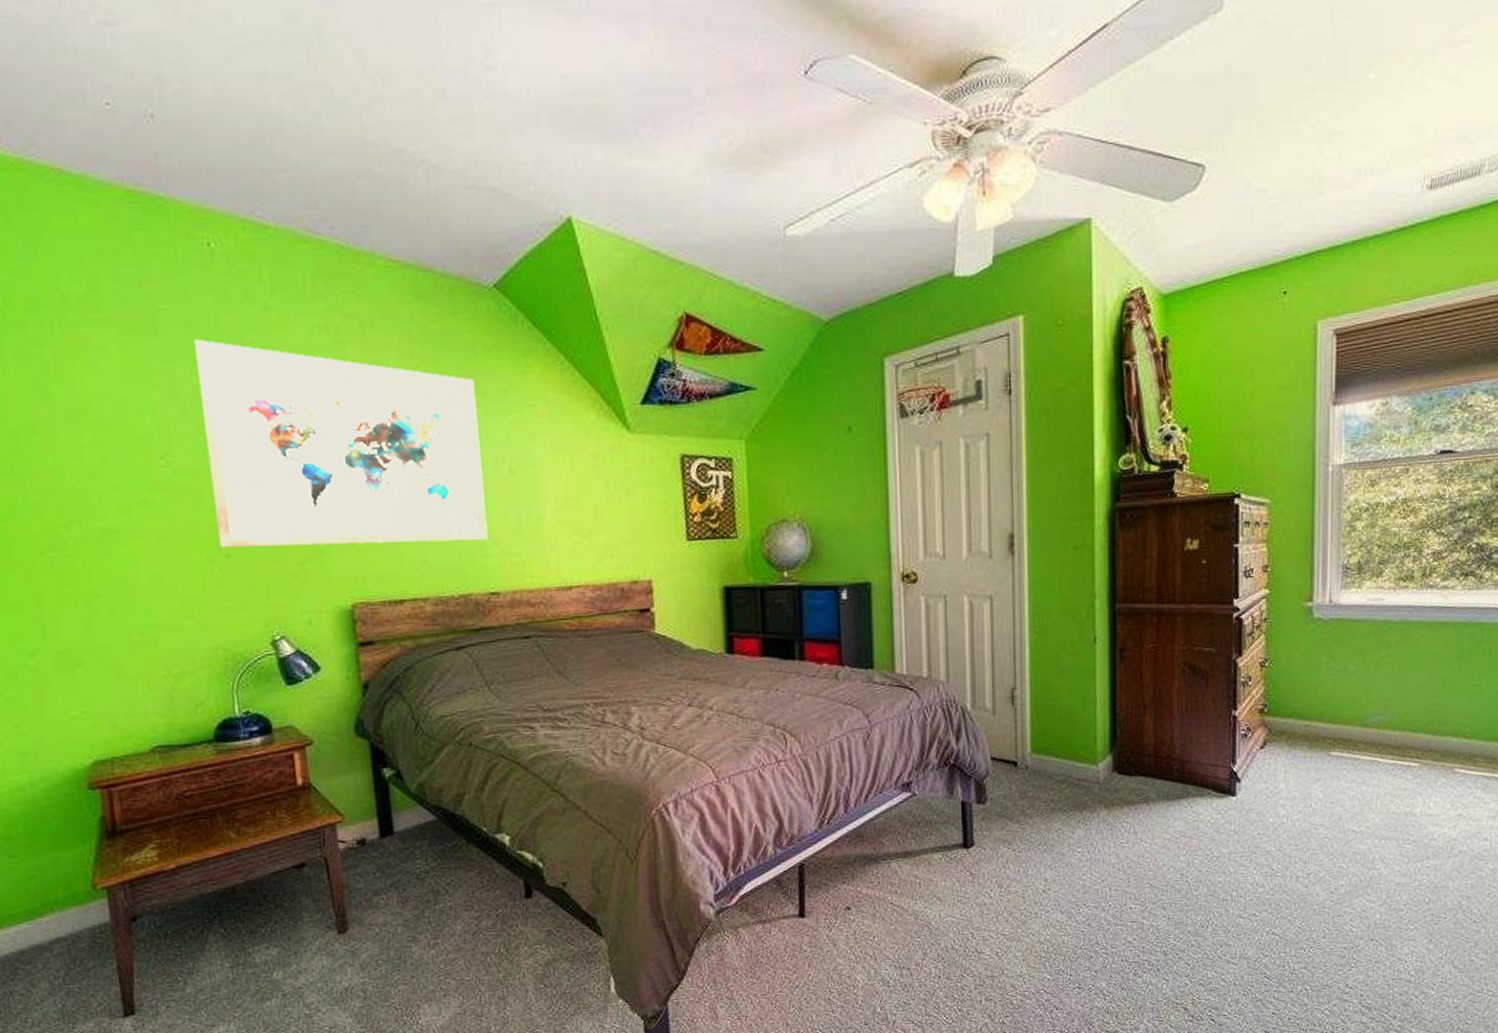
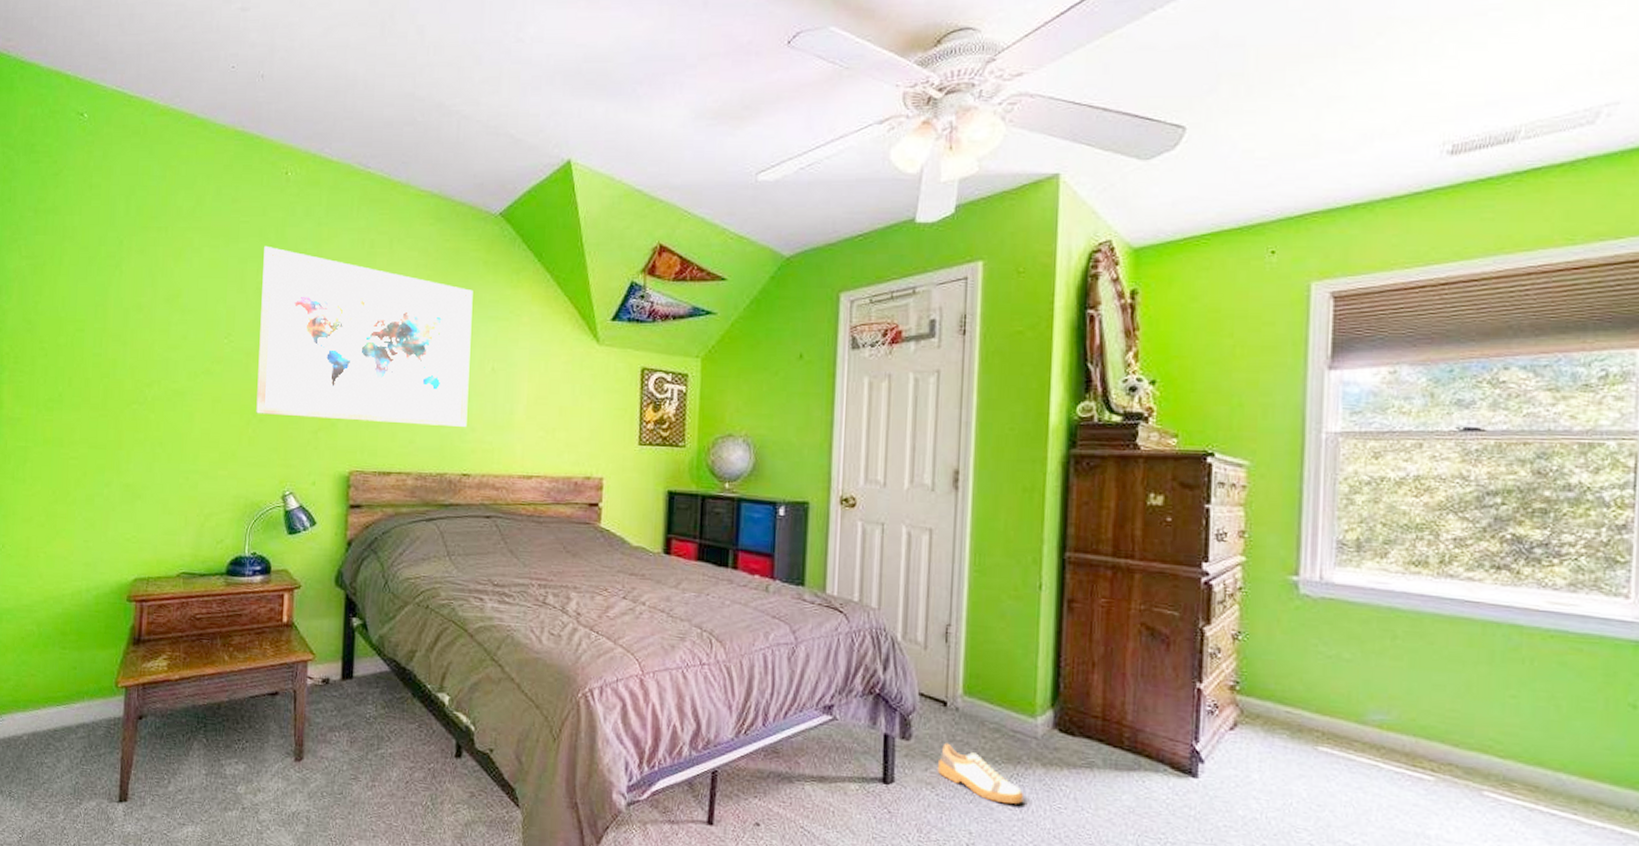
shoe: none [1012,800,1091,848] -> present [937,743,1025,804]

